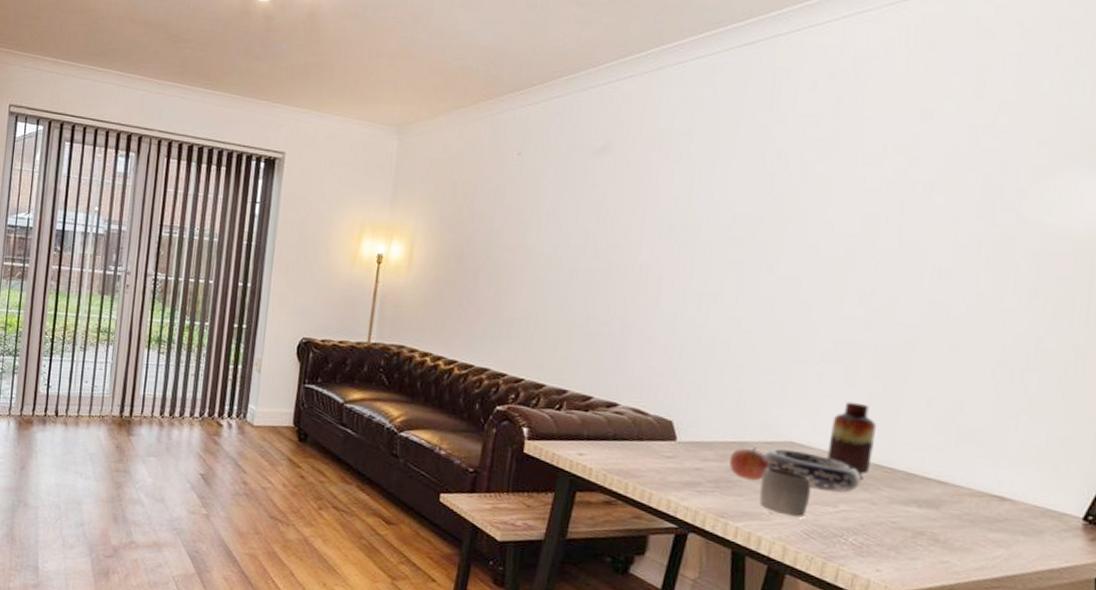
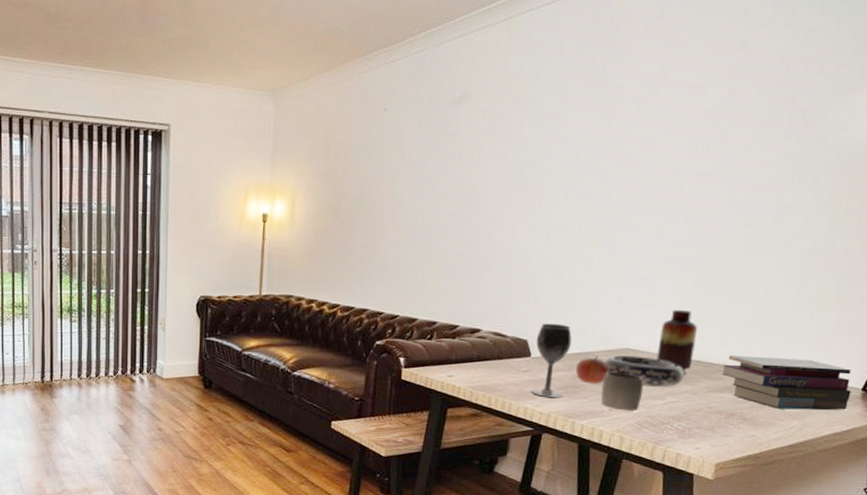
wine glass: none [676,403,726,493] -> present [531,323,572,399]
books: none [907,462,1070,542] -> present [721,355,852,410]

